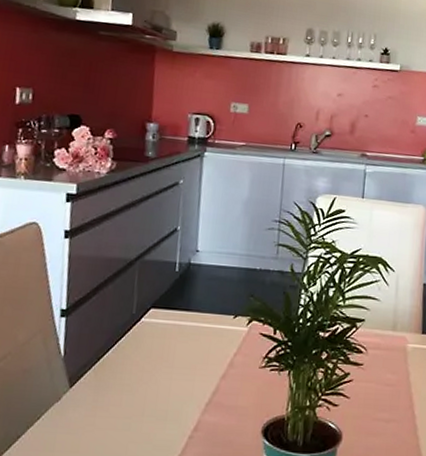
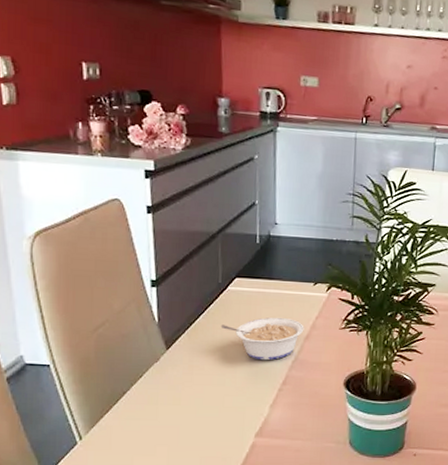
legume: none [130,353,221,403] -> present [220,317,304,361]

